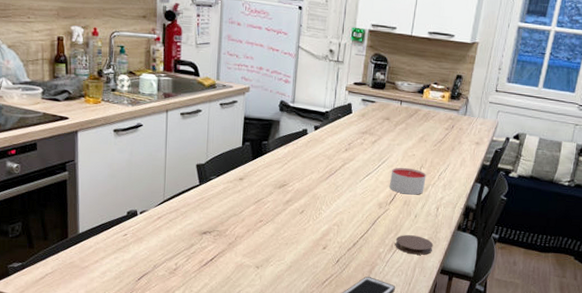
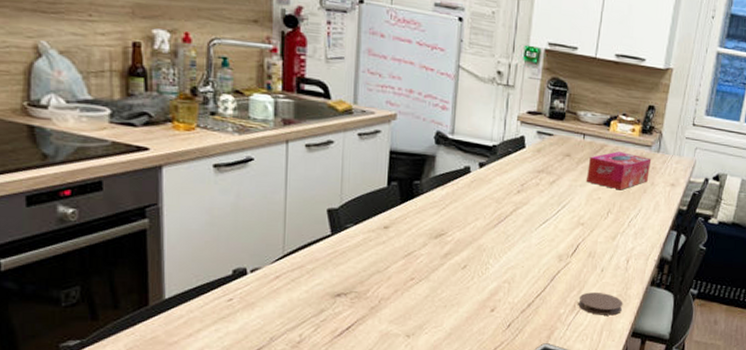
candle: present [390,167,427,195] -> none [571,212,615,245]
tissue box: none [403,115,459,148] -> present [587,151,652,191]

